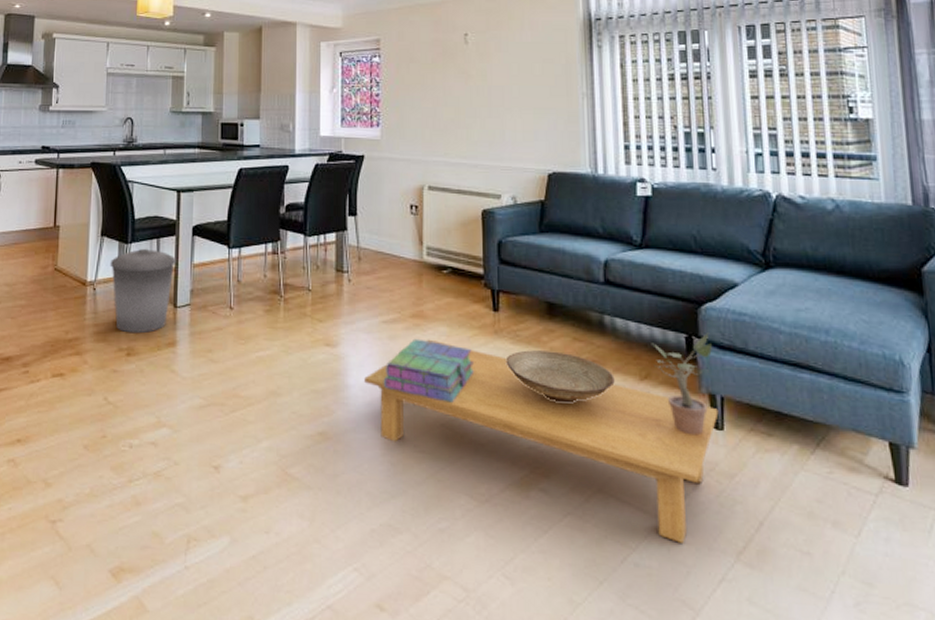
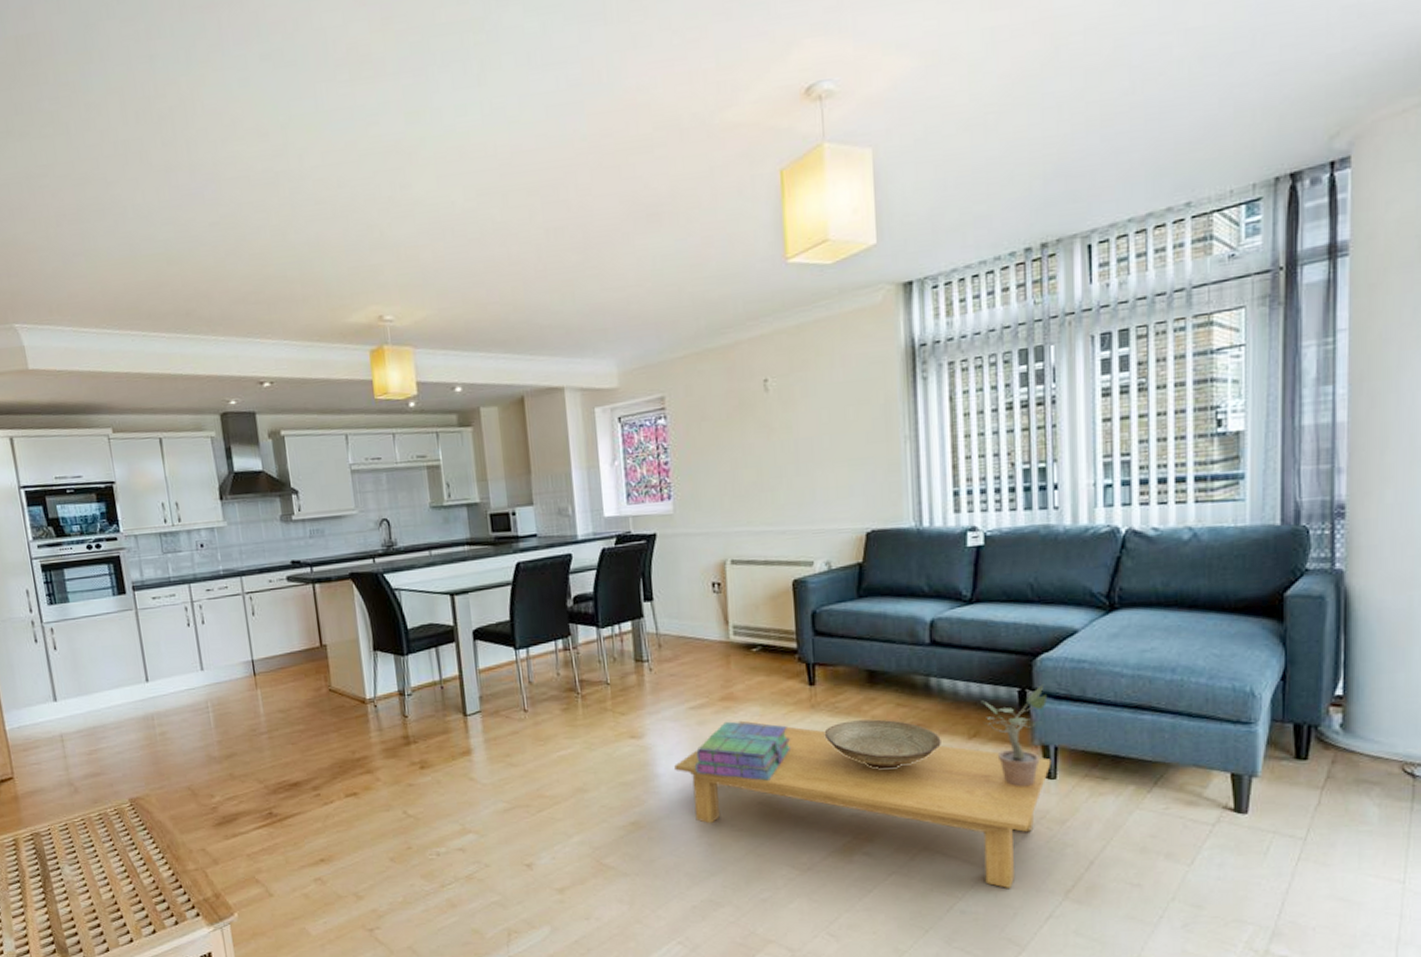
trash can: present [110,248,176,334] -> none [387,658,459,747]

